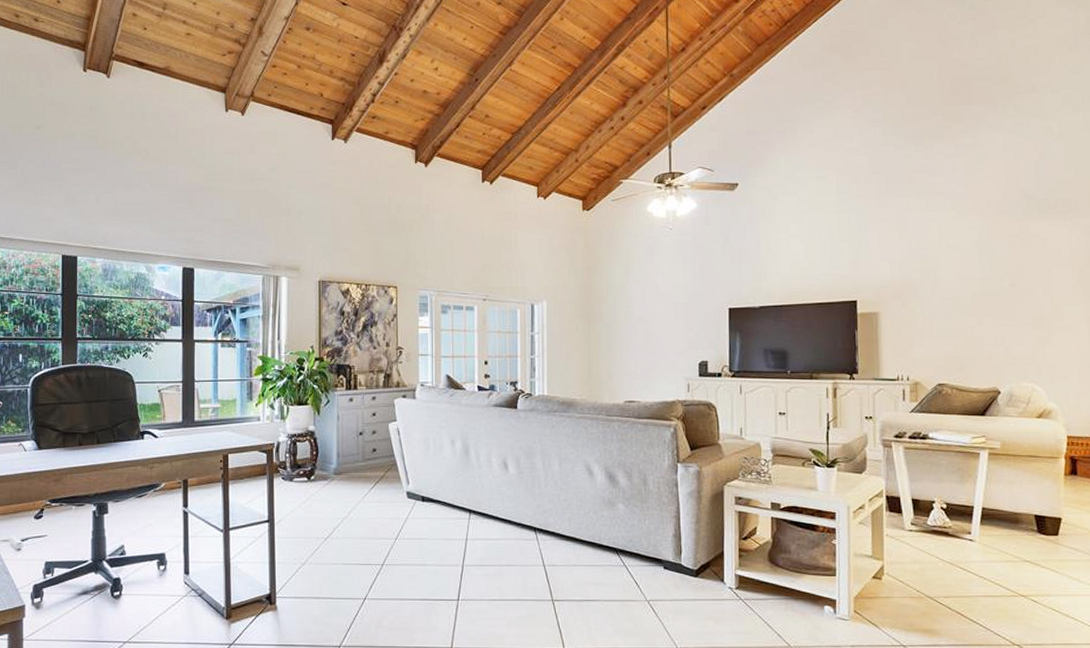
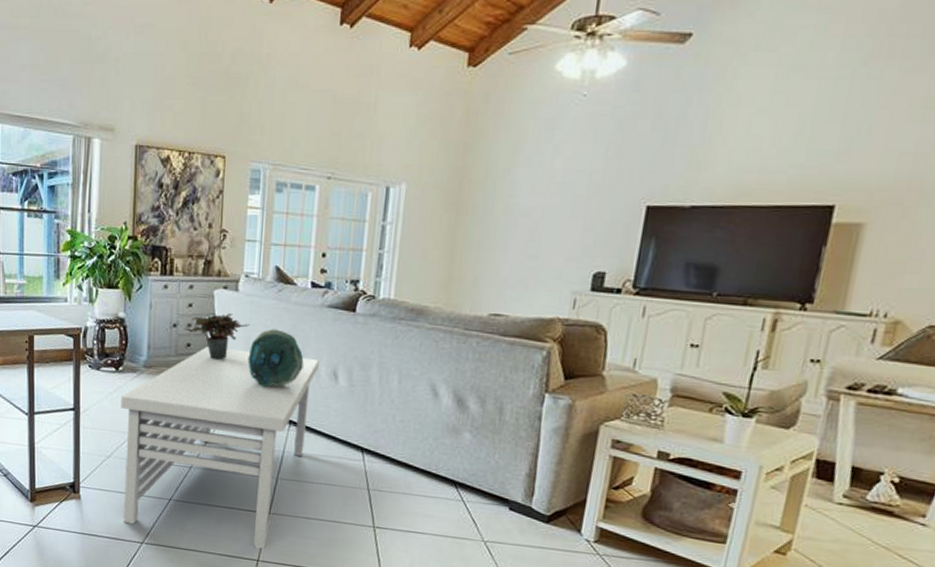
coffee table: none [314,450,490,635] -> present [120,346,319,549]
potted plant: none [370,419,428,461] -> present [184,313,250,360]
decorative bowl: none [428,429,477,482] -> present [248,329,304,388]

